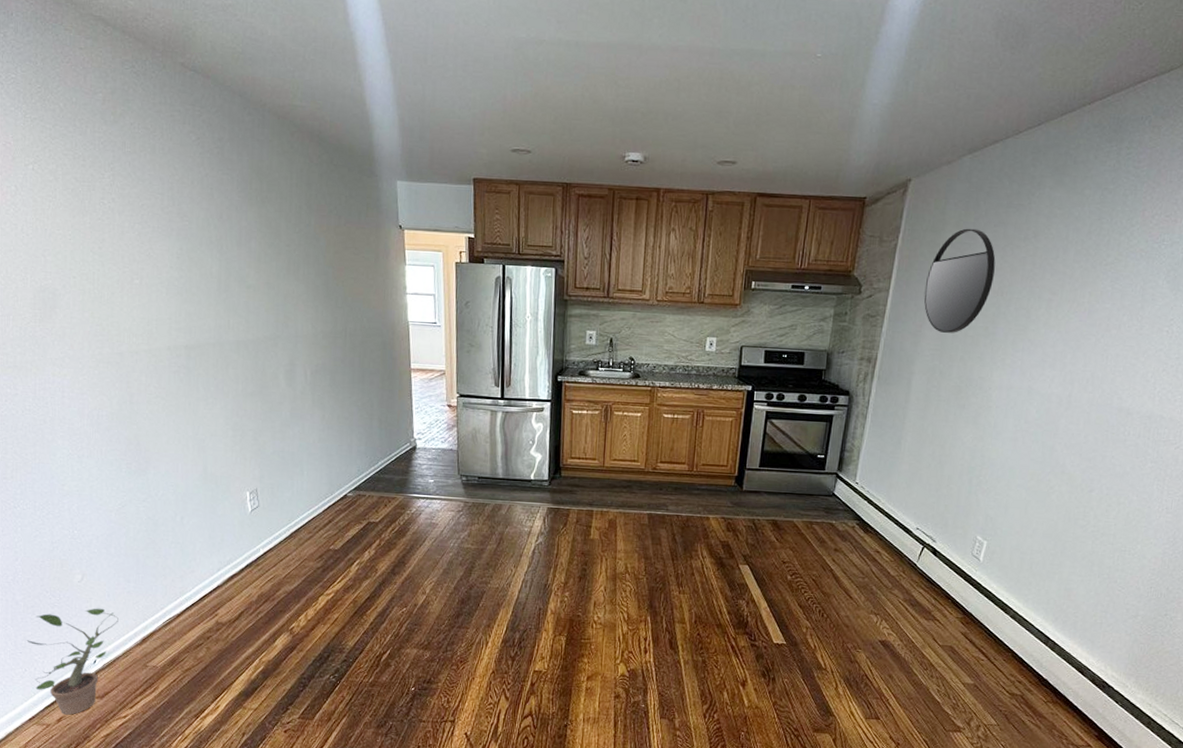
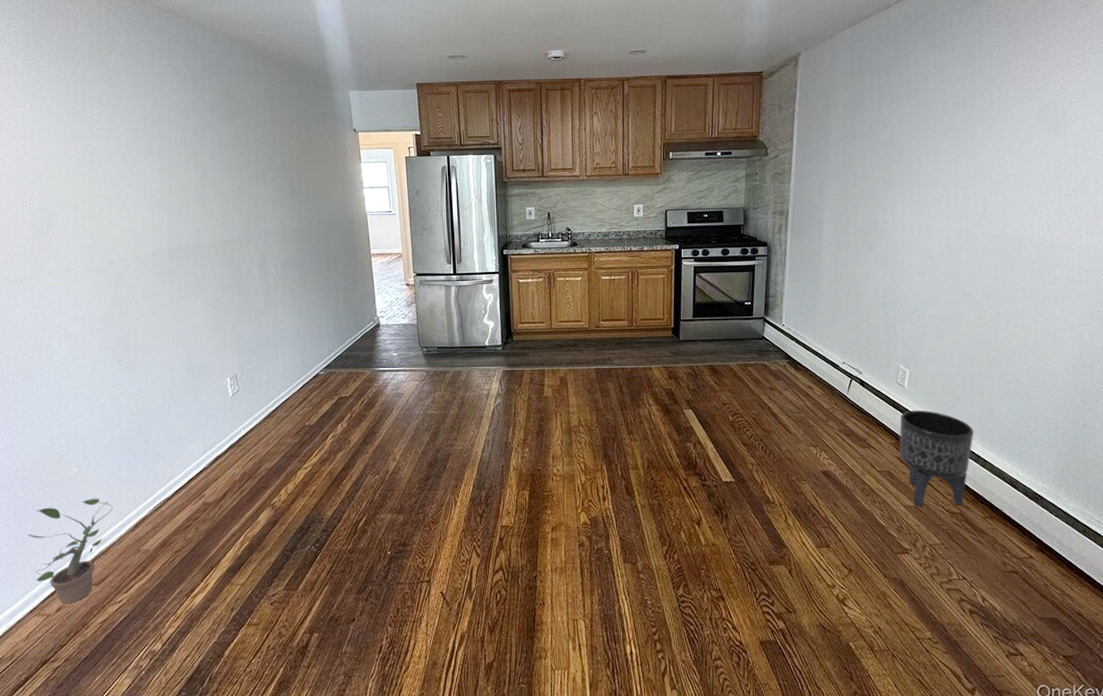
home mirror: present [924,228,996,333] -> none [824,91,884,183]
planter: none [965,584,1048,688] -> present [899,410,974,507]

